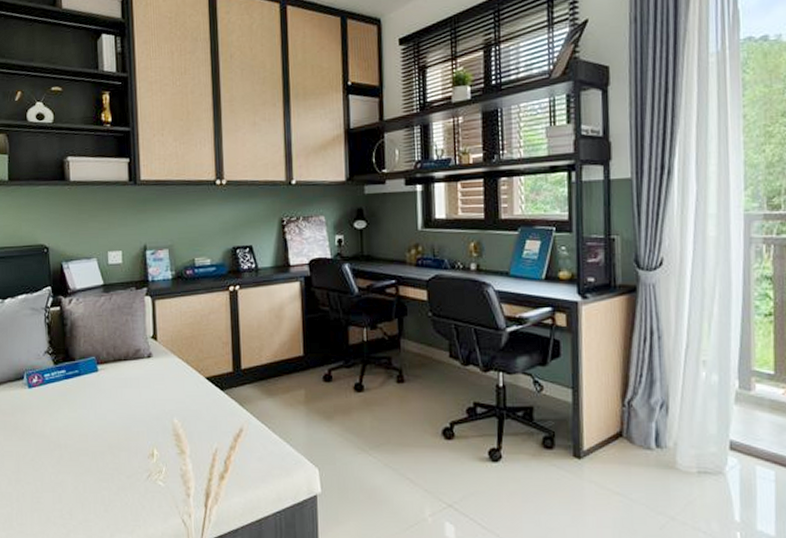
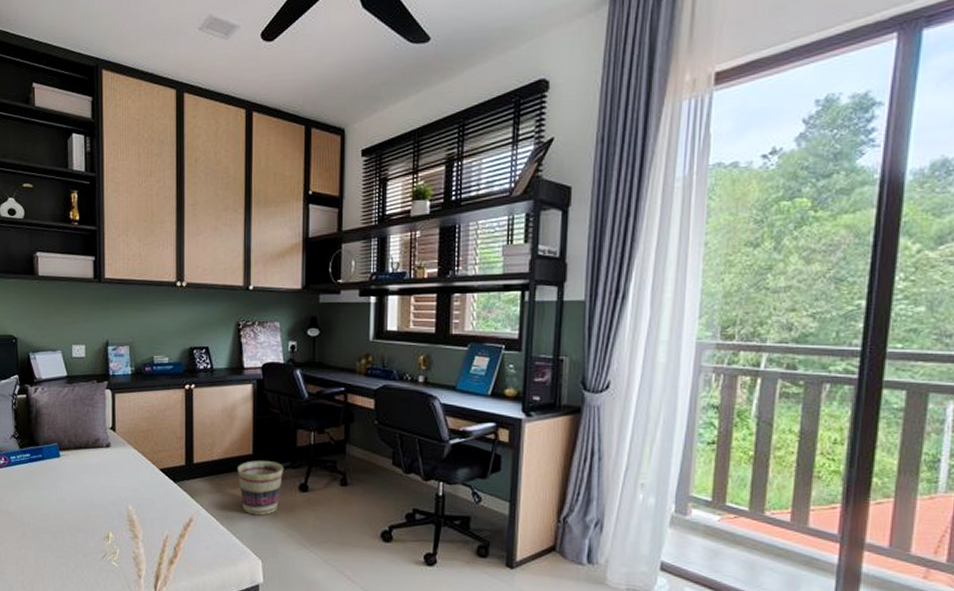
basket: none [288,361,337,420] -> present [238,460,284,516]

